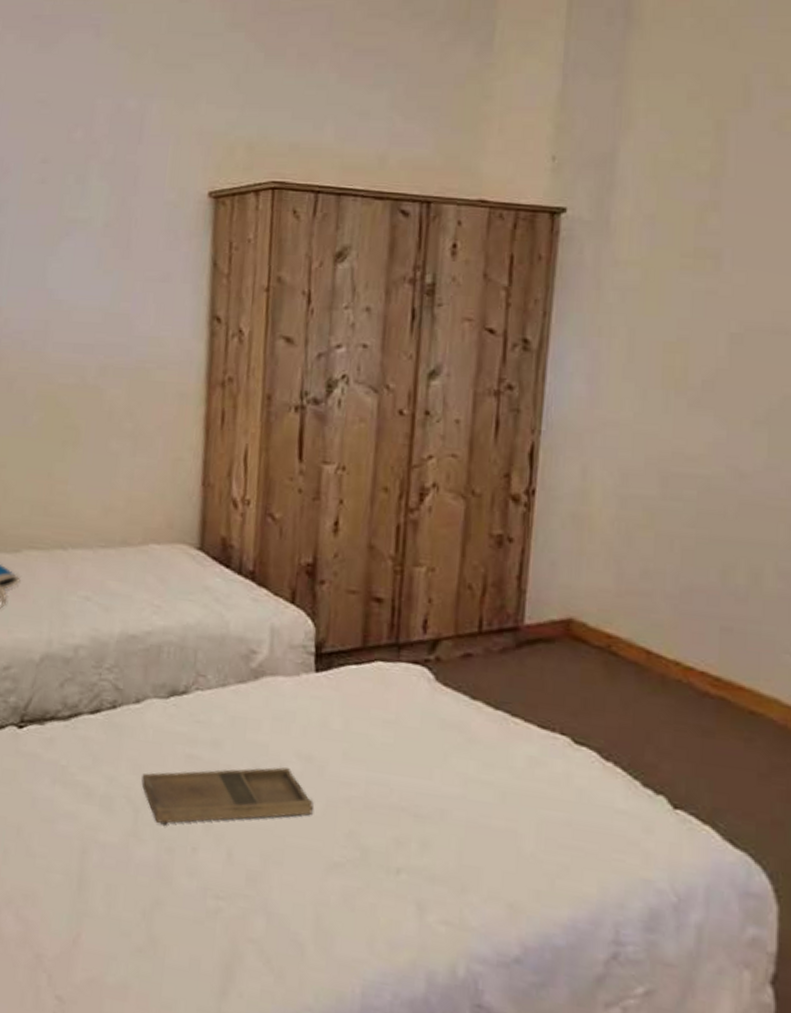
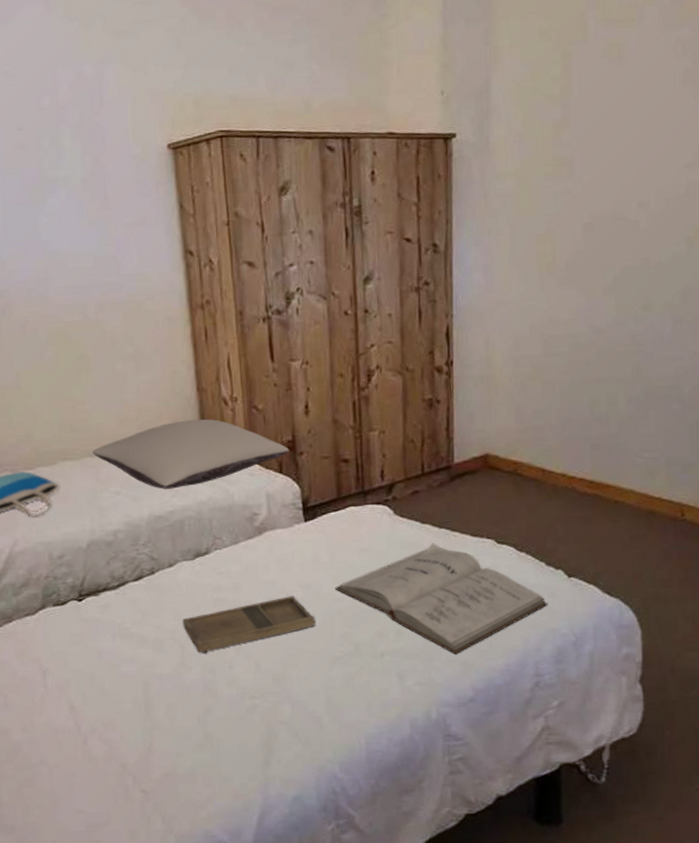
pillow: none [65,519,308,604] -> present [92,419,290,489]
book: none [344,728,641,891] -> present [335,543,548,655]

